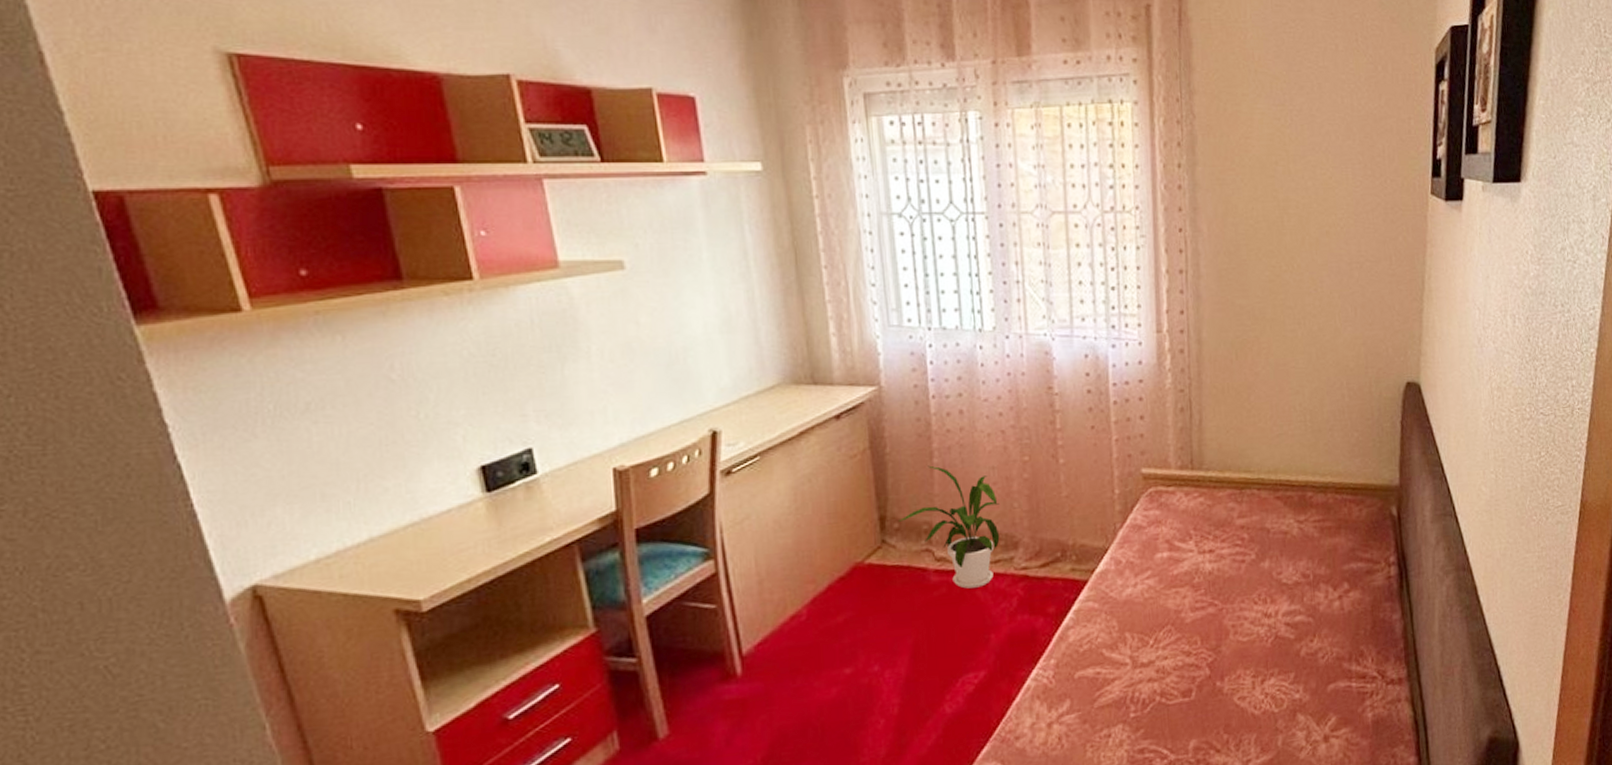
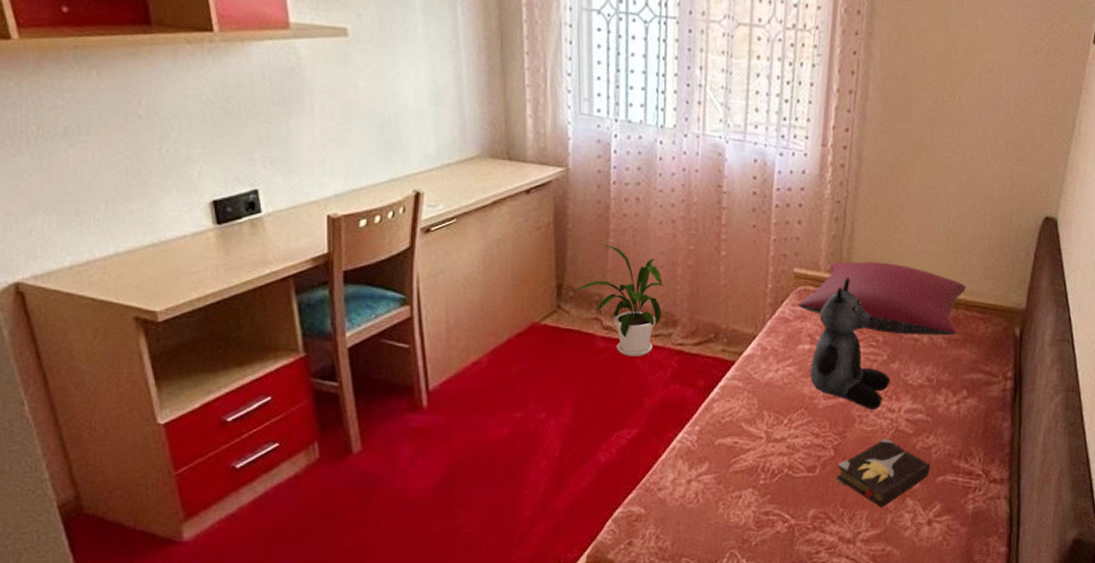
pillow: none [1150,451,1333,529] -> present [798,261,967,336]
teddy bear: none [1172,472,1263,617] -> present [810,277,891,409]
hardback book: none [1215,647,1319,729] -> present [836,438,930,508]

